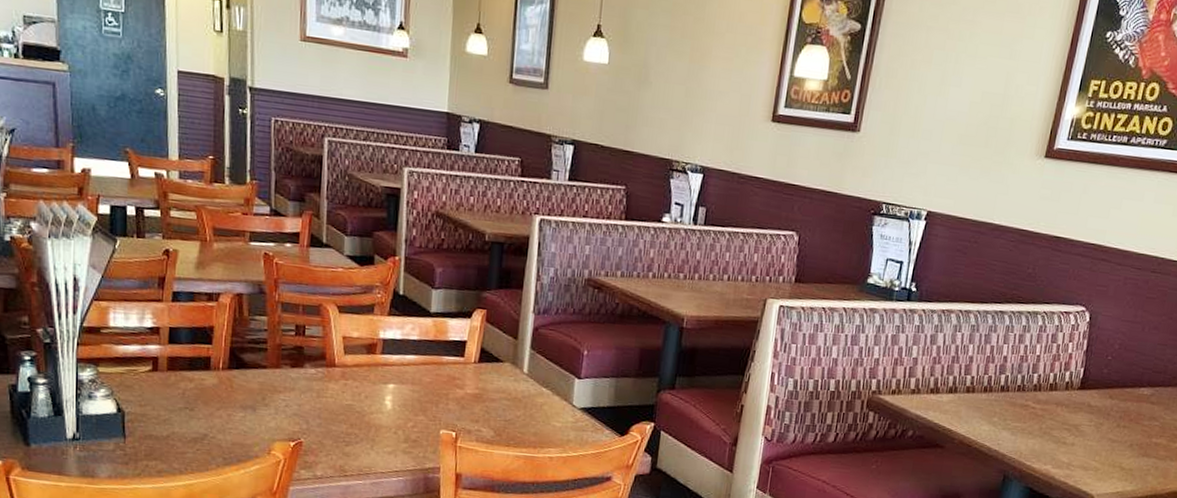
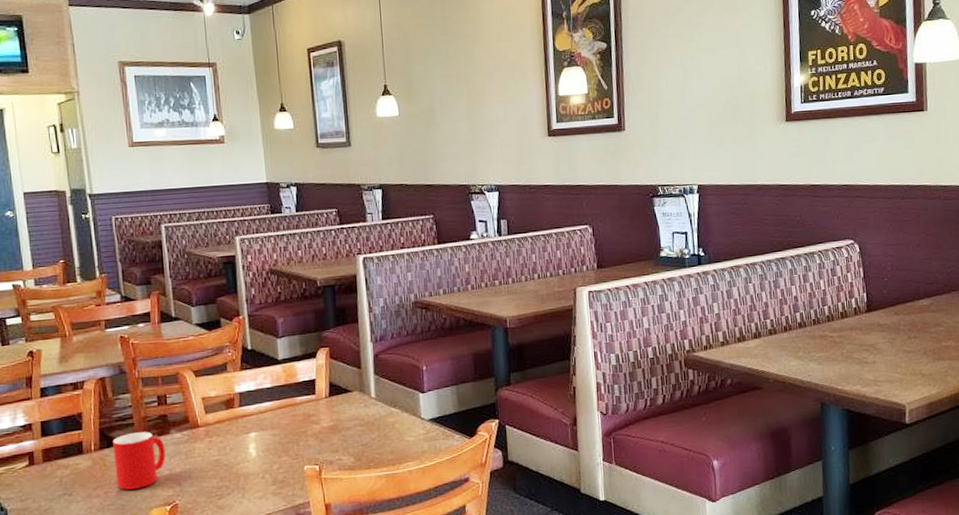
cup: none [241,358,297,418] -> present [113,432,166,490]

